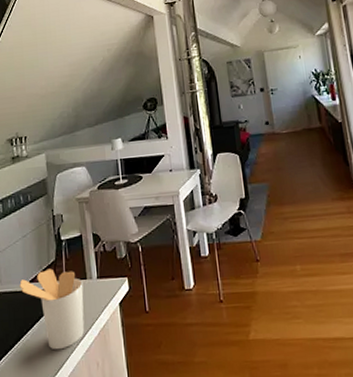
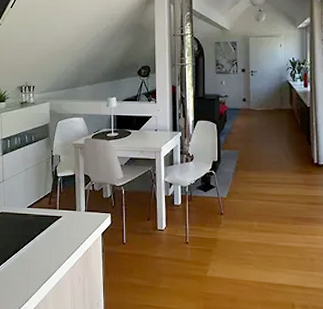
utensil holder: present [19,268,85,350] -> none [20,198,73,264]

